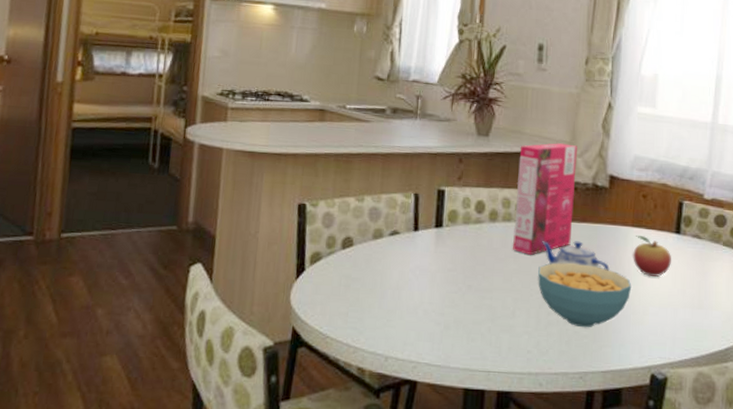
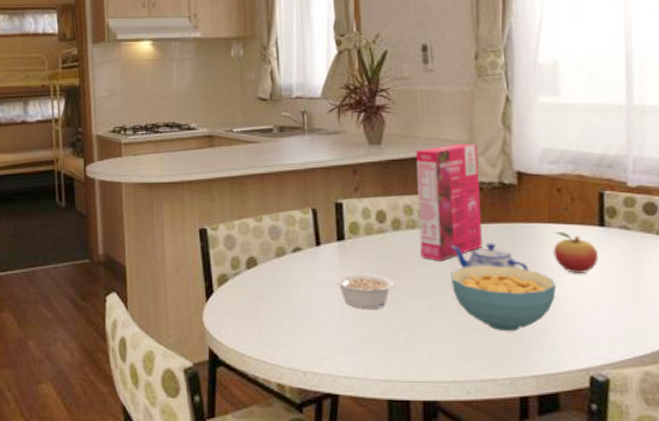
legume: none [427,261,485,298] -> present [334,273,395,309]

